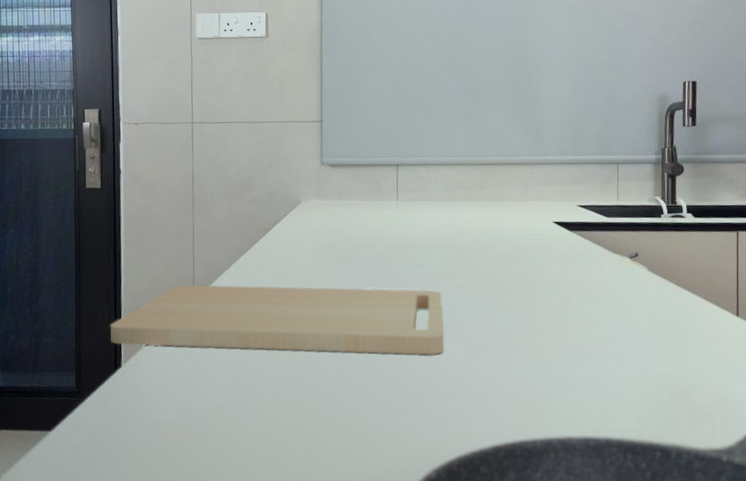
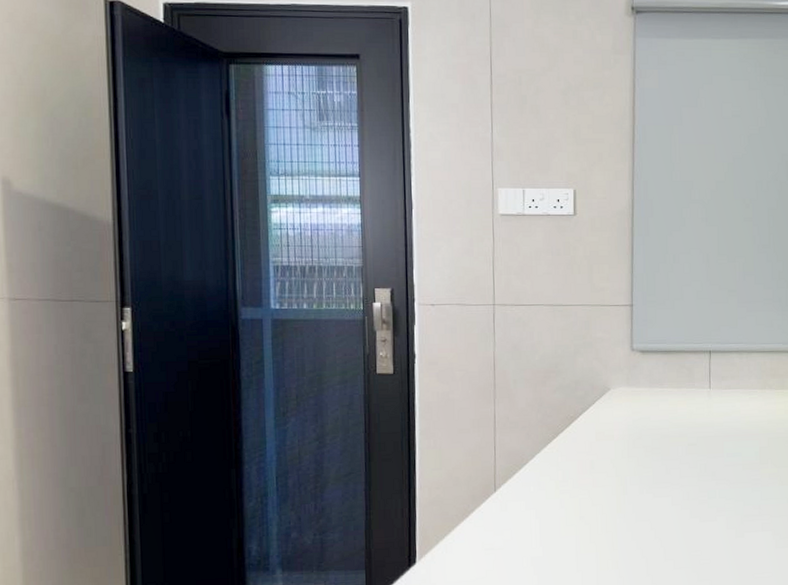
cutting board: present [109,284,445,355] -> none [403,475,756,546]

